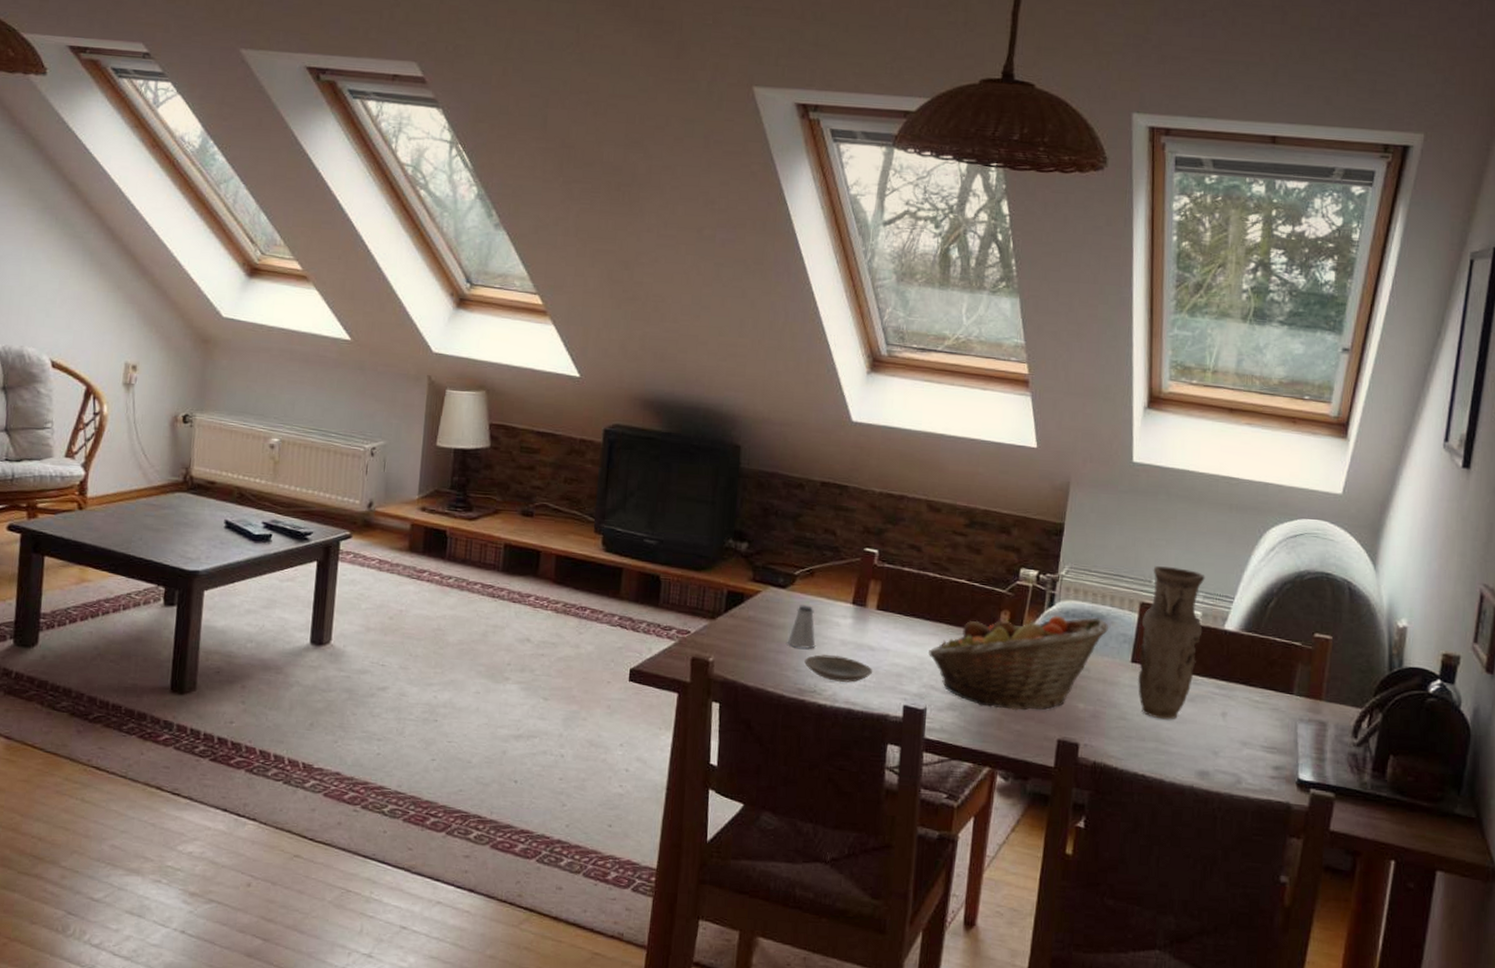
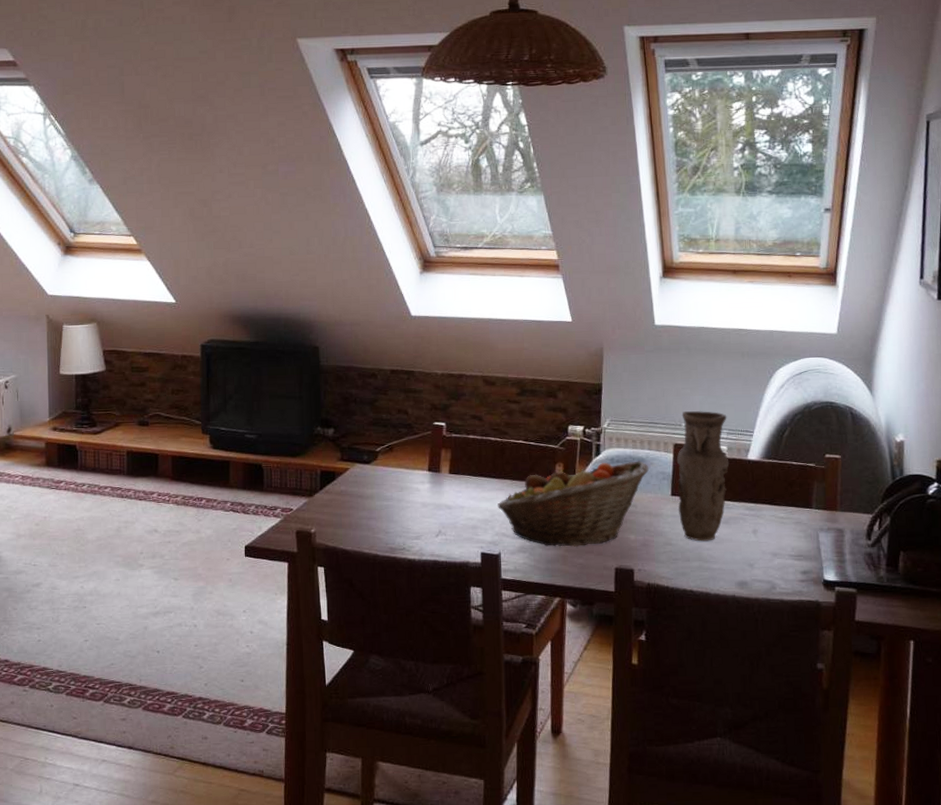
saltshaker: present [787,605,816,649] -> none [376,476,401,513]
plate: present [804,655,872,683] -> none [392,516,451,539]

